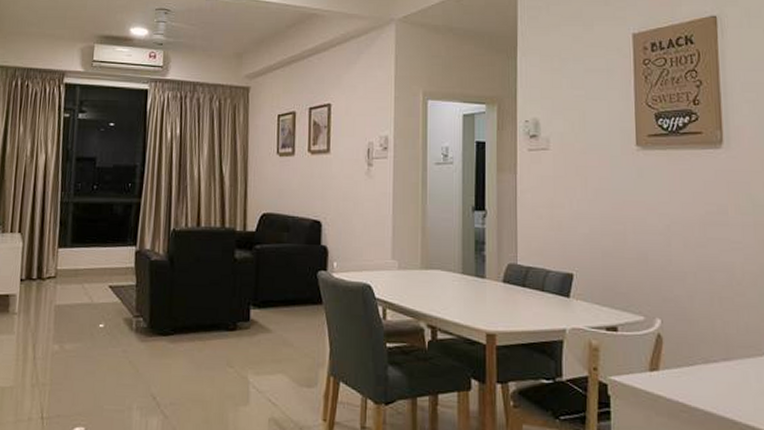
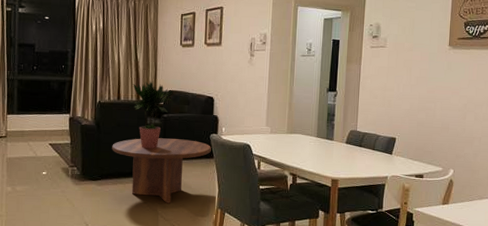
coffee table: none [188,277,319,368] -> present [112,138,211,204]
potted plant: none [216,201,270,292] -> present [133,81,174,149]

